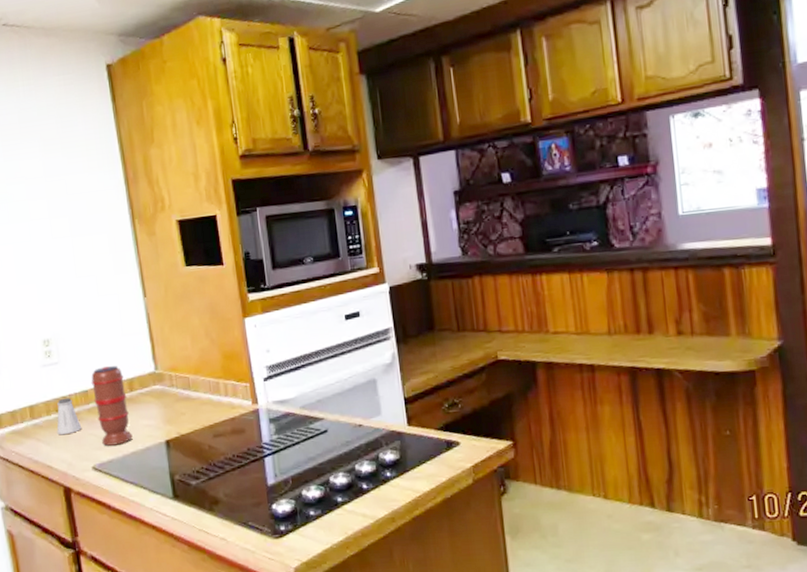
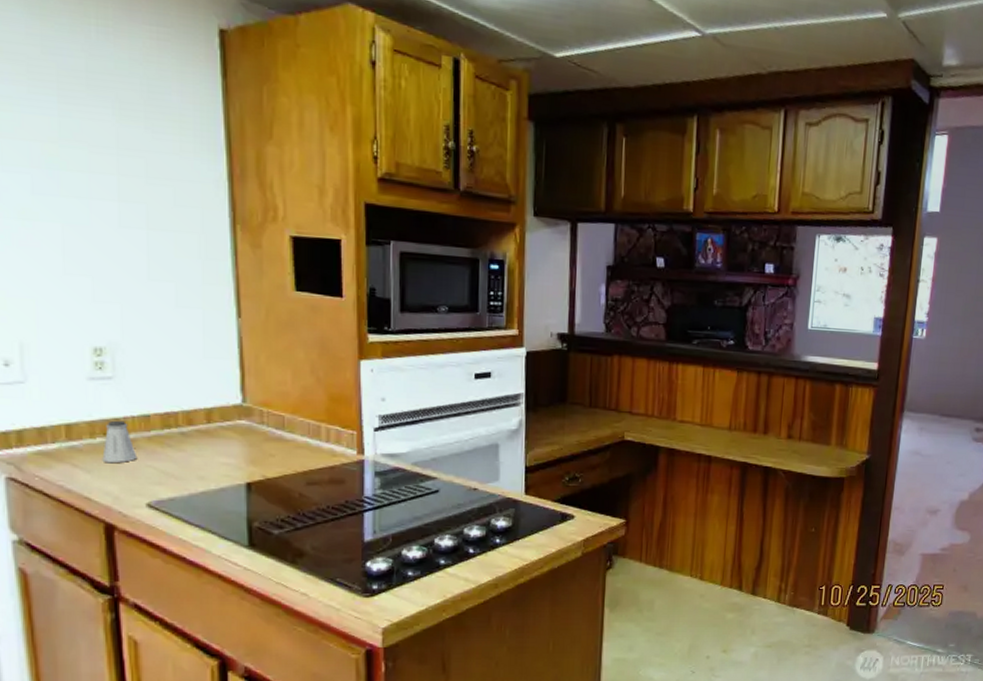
spice grinder: present [91,365,133,446] -> none [155,389,204,482]

